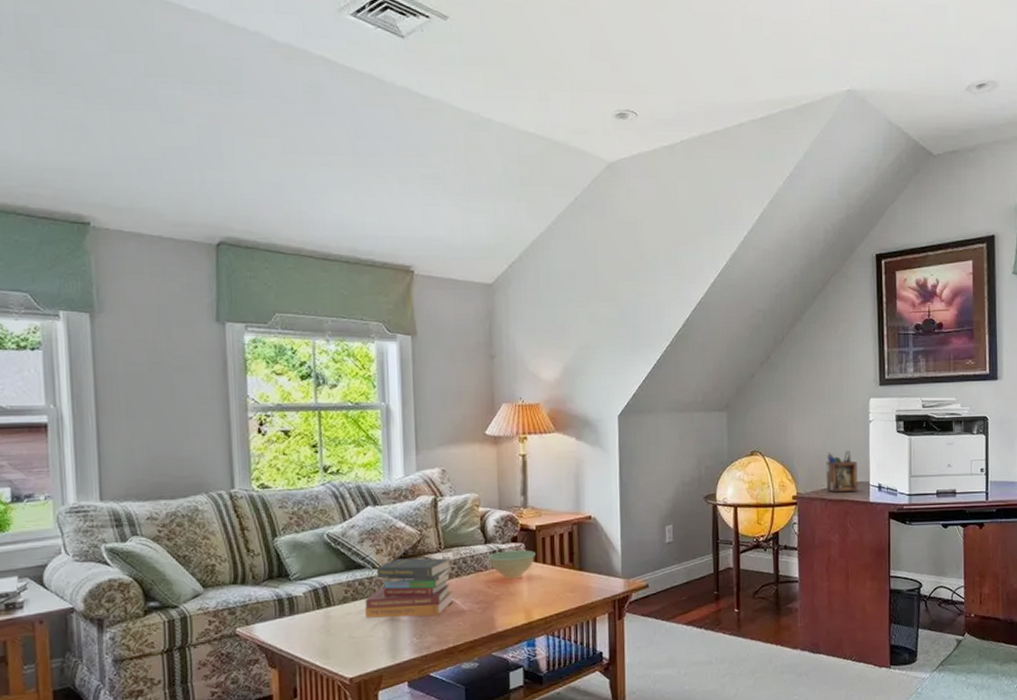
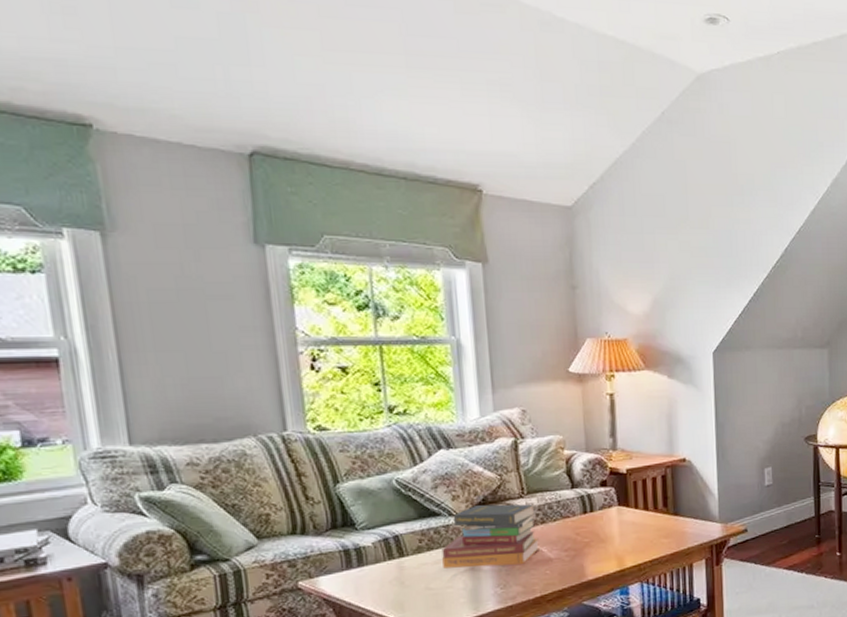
bowl: present [488,550,537,580] -> none [576,494,628,527]

